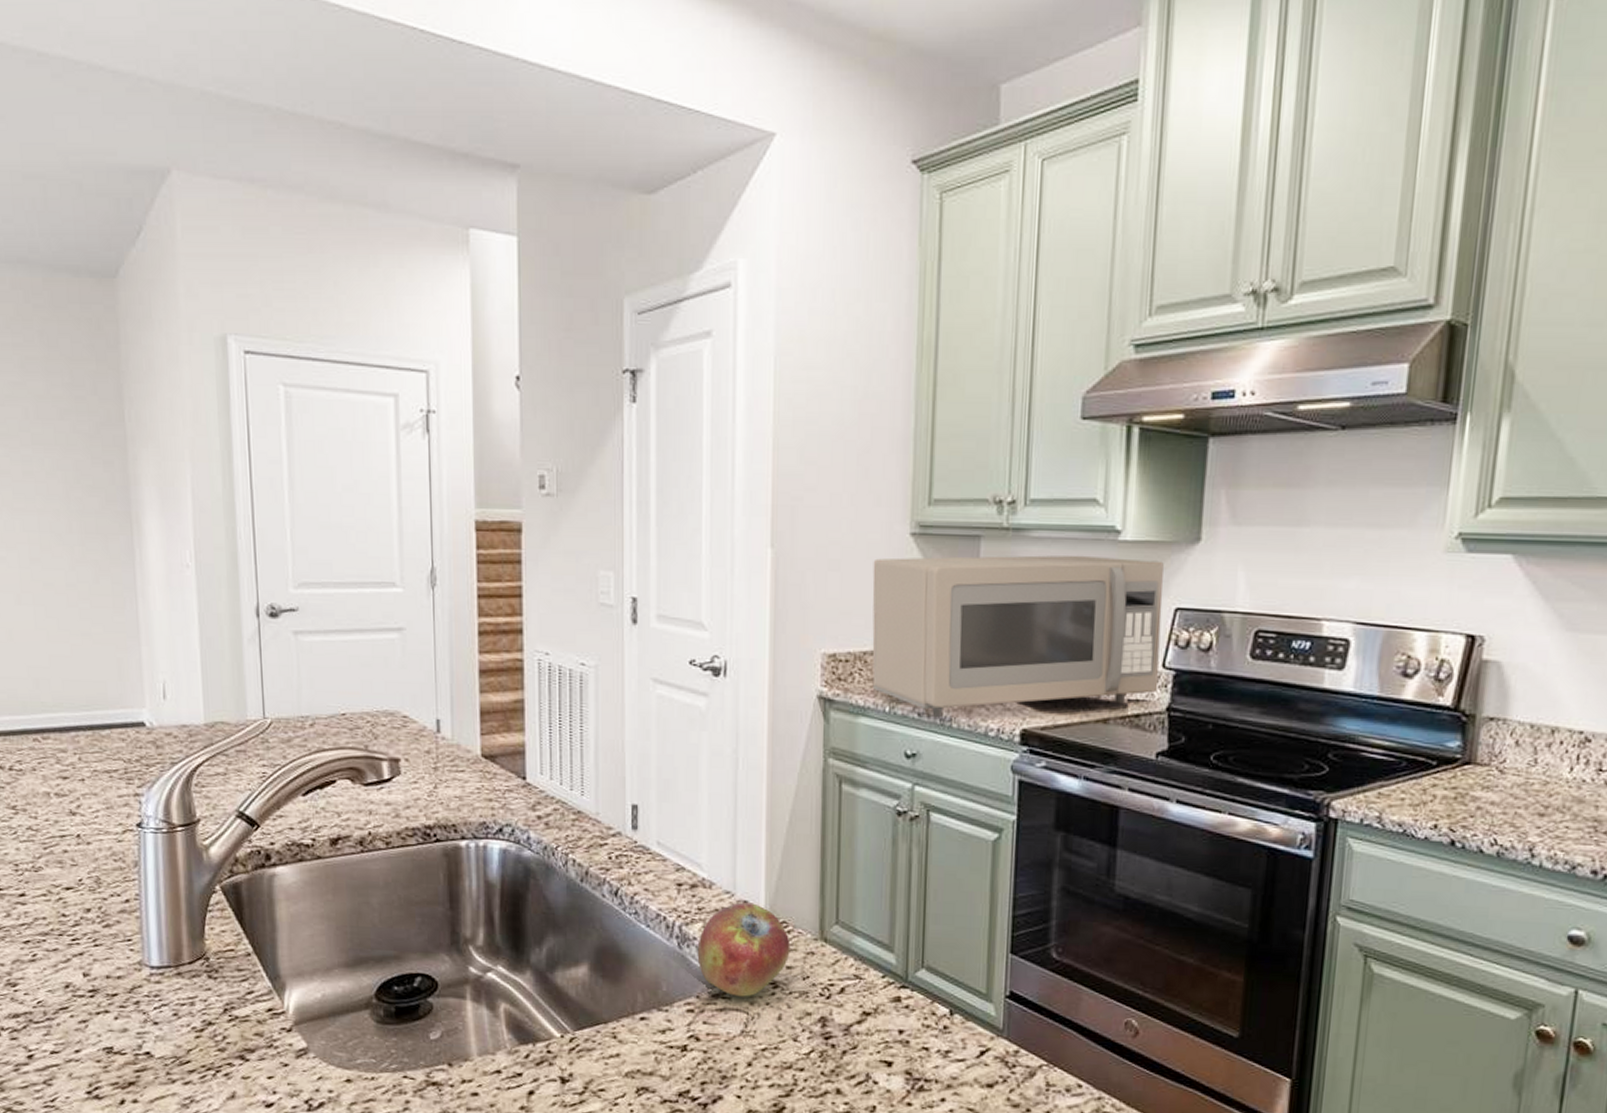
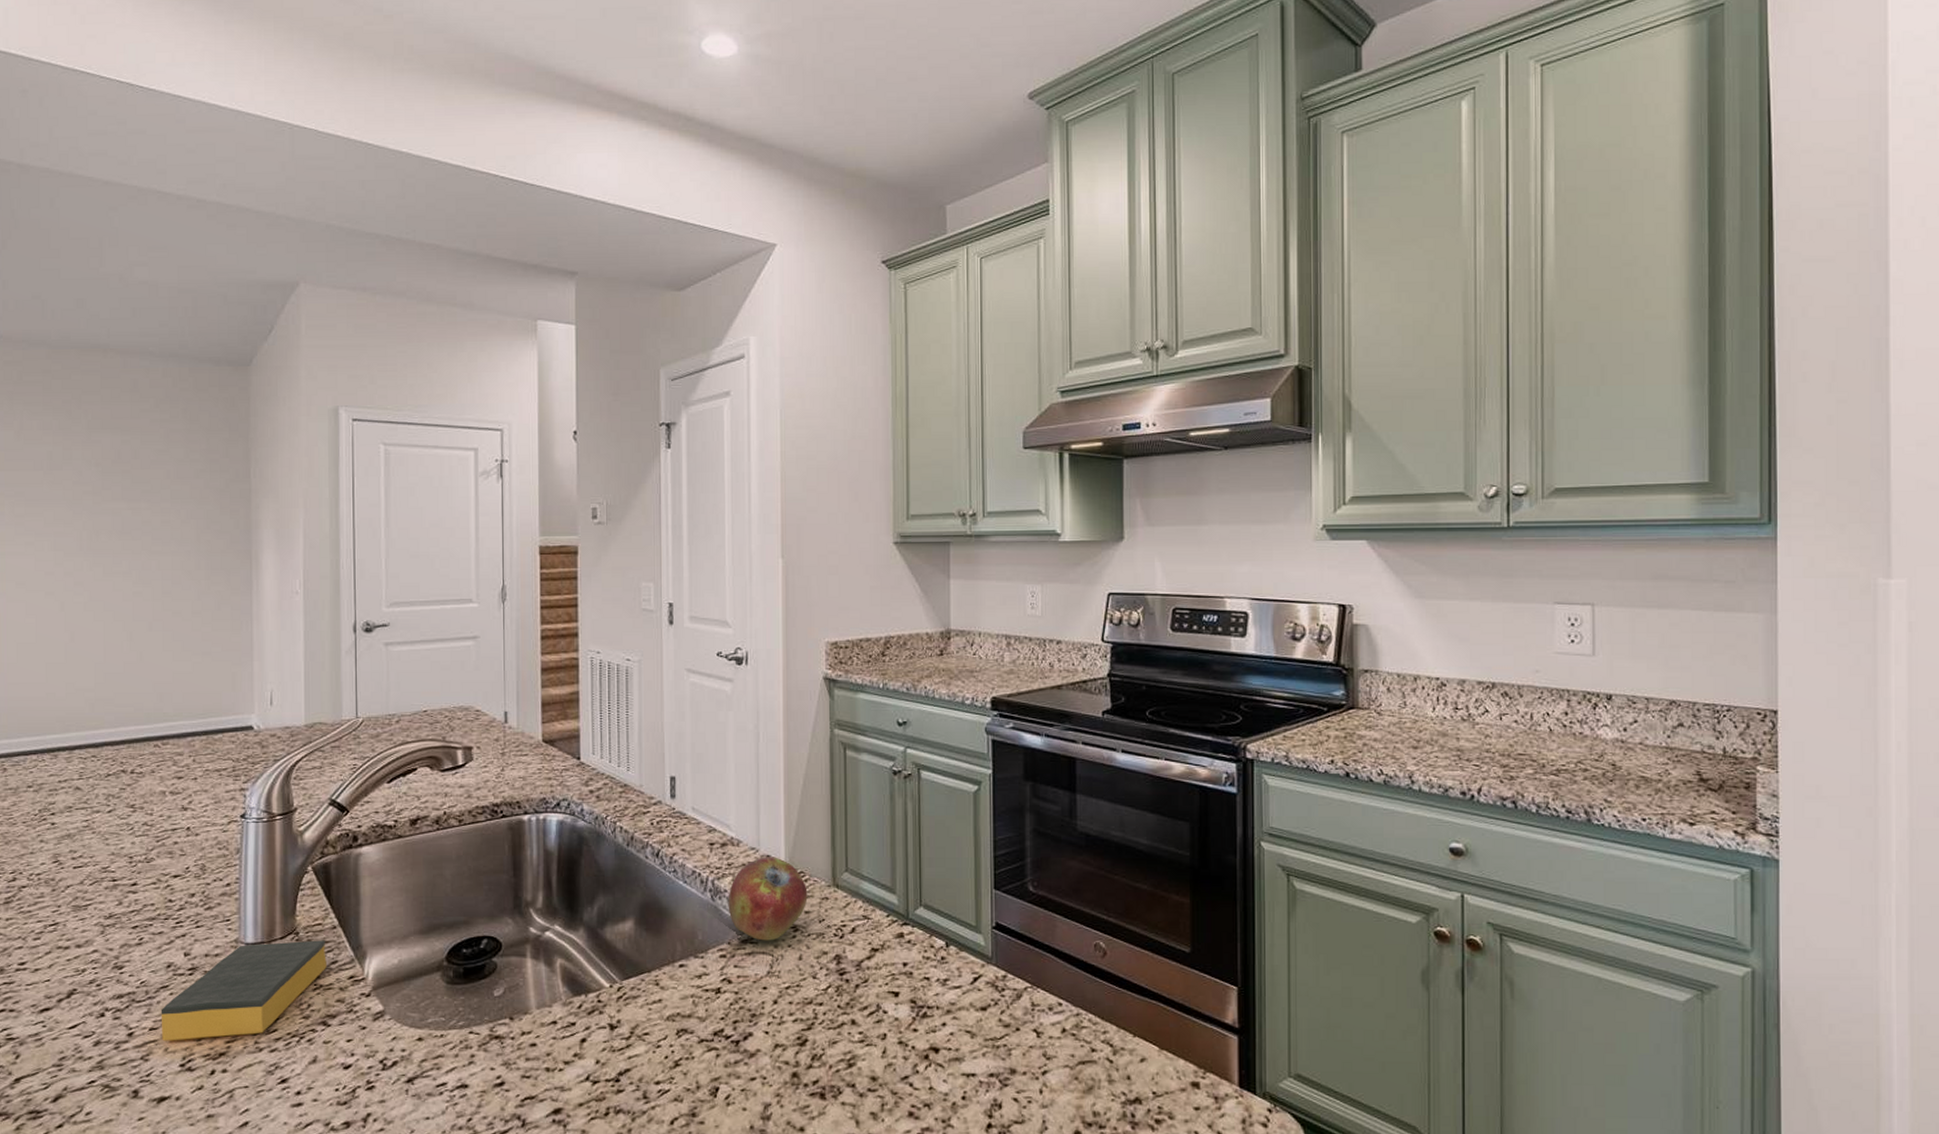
sponge: none [61,967,242,1067] -> present [161,940,326,1041]
microwave: present [872,555,1164,718] -> none [864,554,1100,691]

